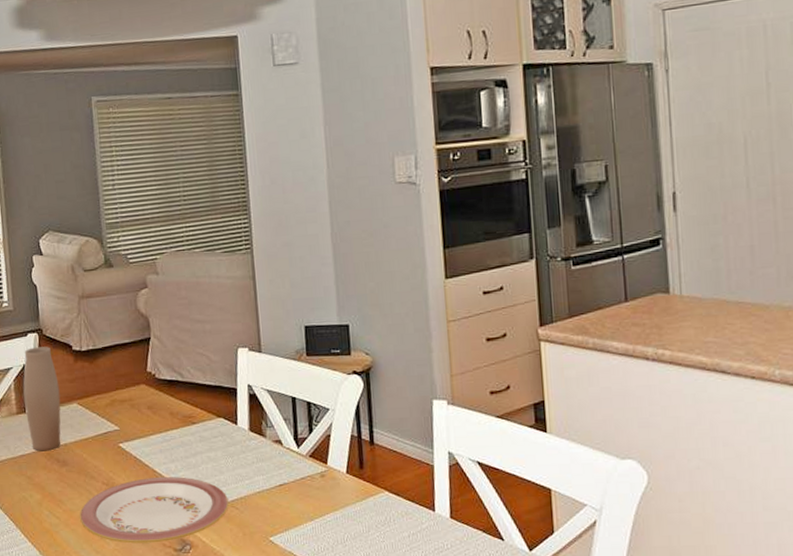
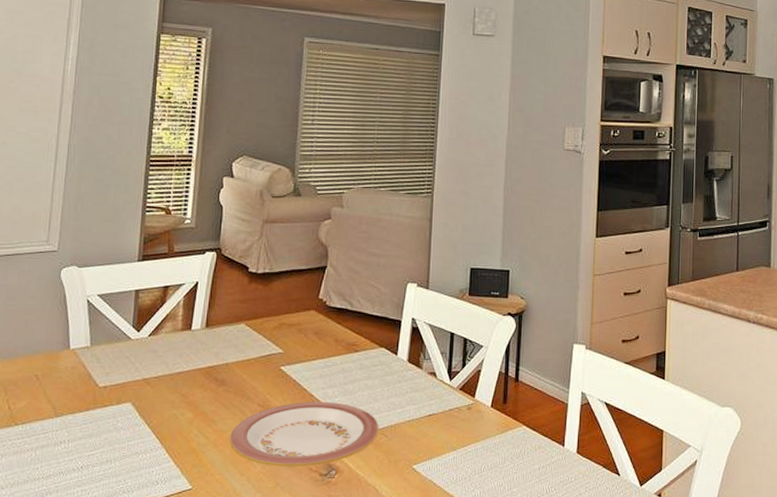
vase: present [23,346,61,451] -> none [191,266,230,370]

